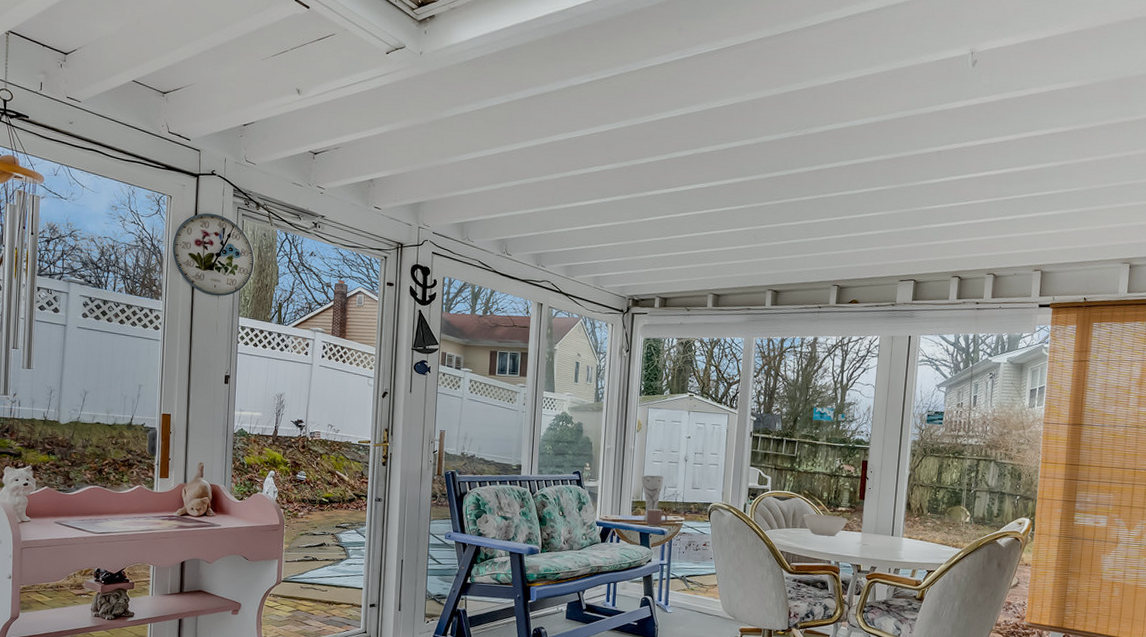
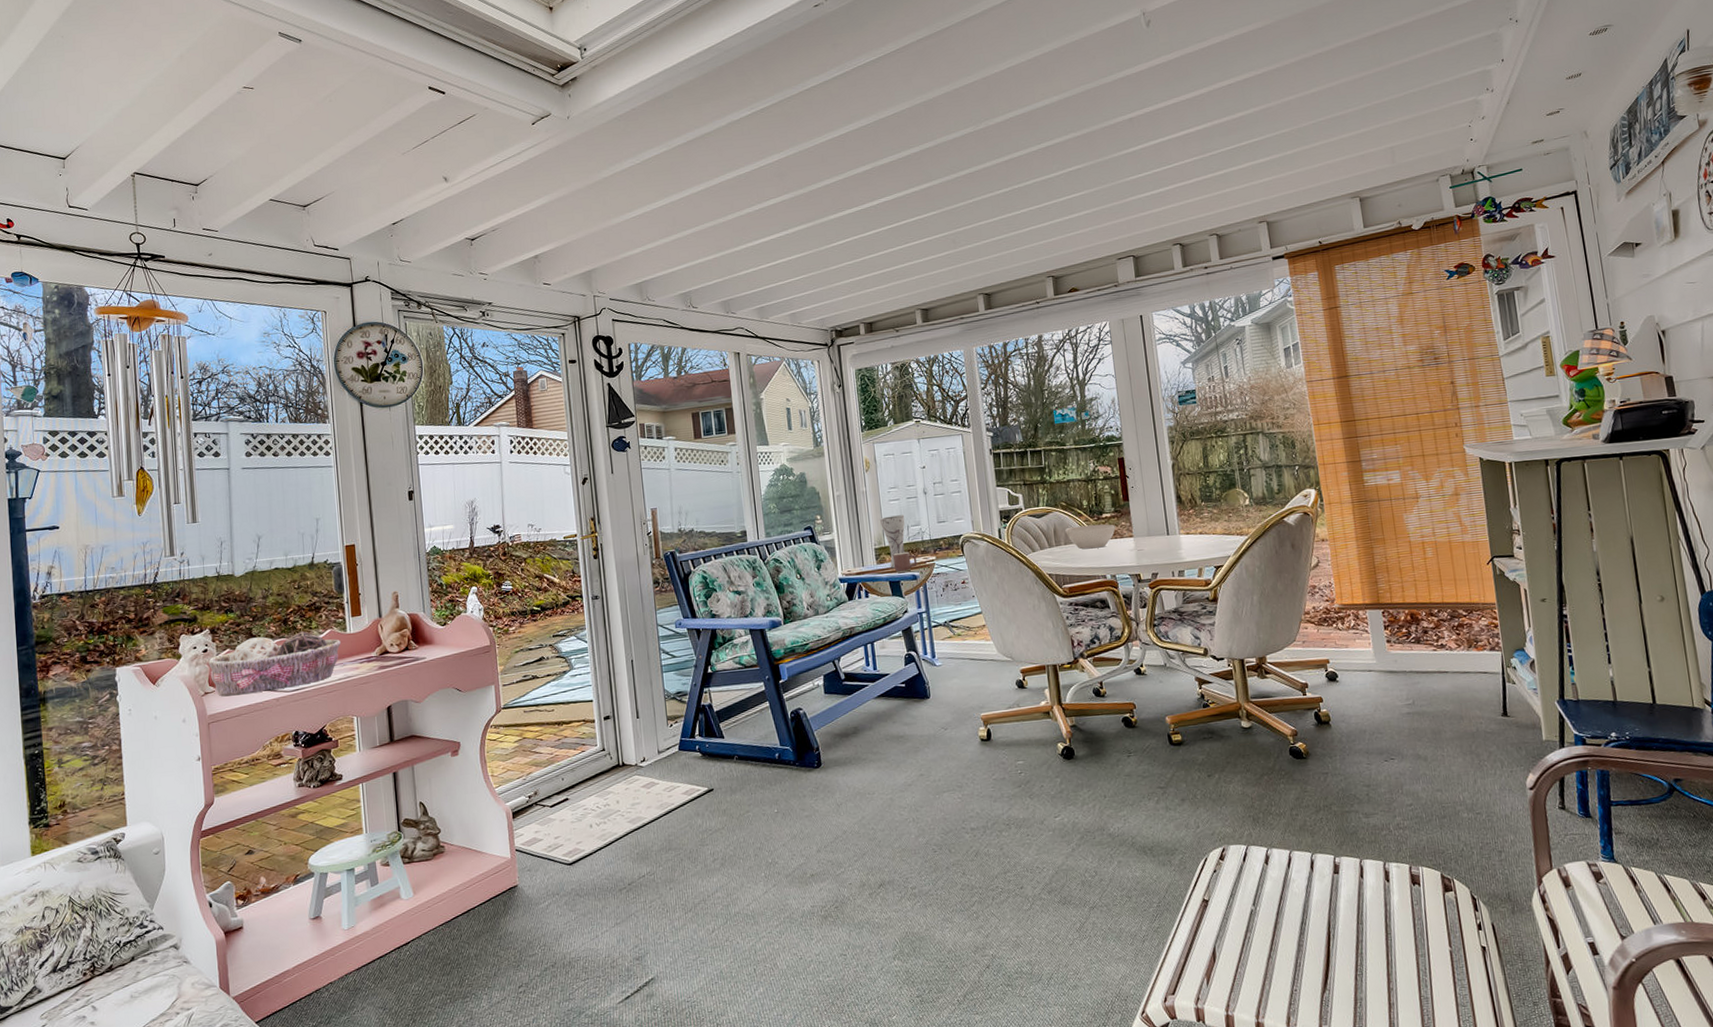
decorative basket: none [27,480,147,530] -> present [208,631,341,697]

